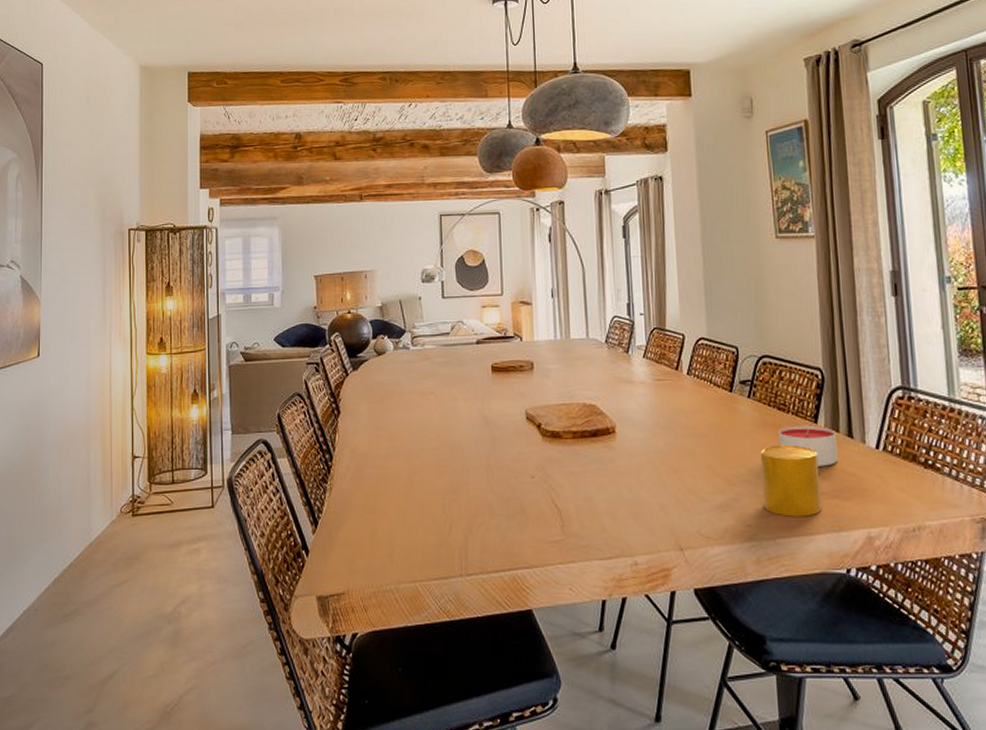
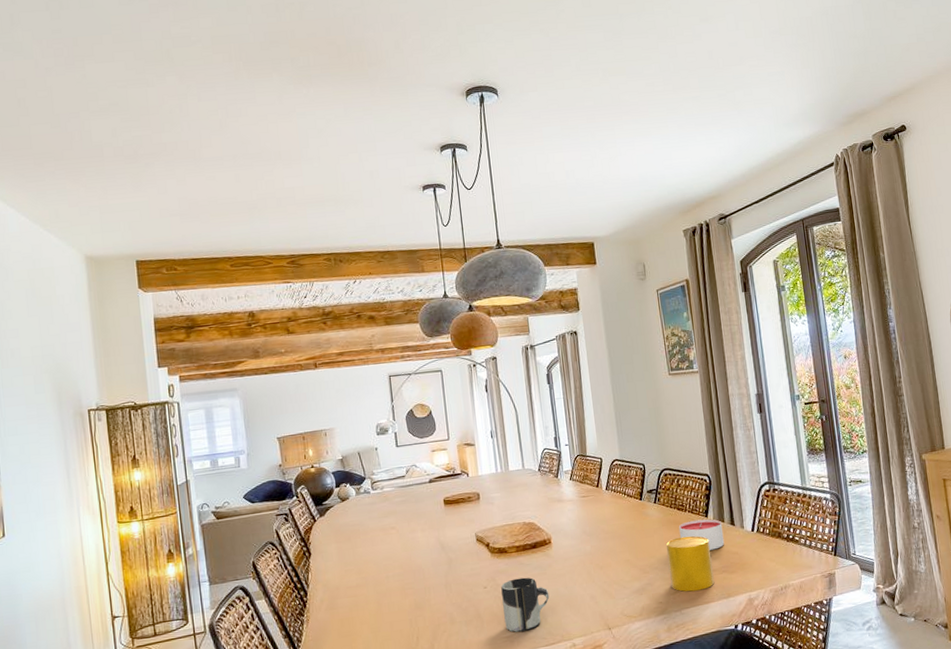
cup: none [551,471,609,538] -> present [501,577,550,632]

